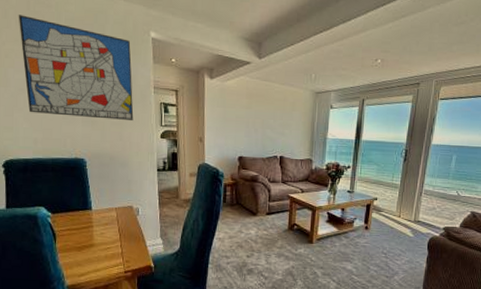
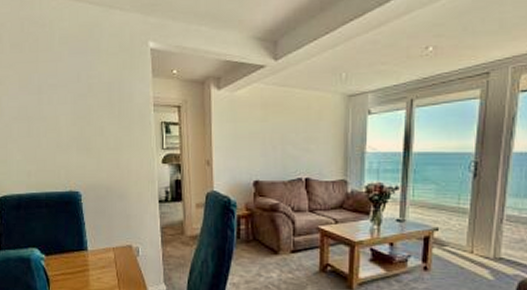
wall art: present [18,15,134,120] -> none [12,38,132,145]

